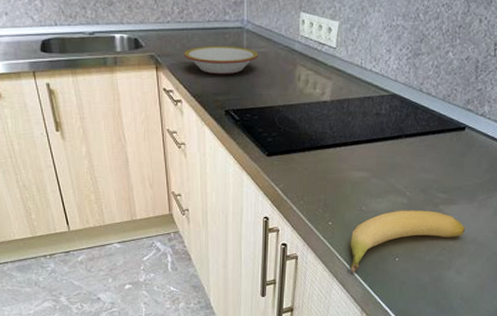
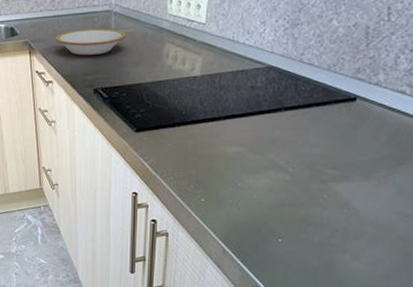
banana: present [350,210,466,273] -> none [225,187,363,253]

